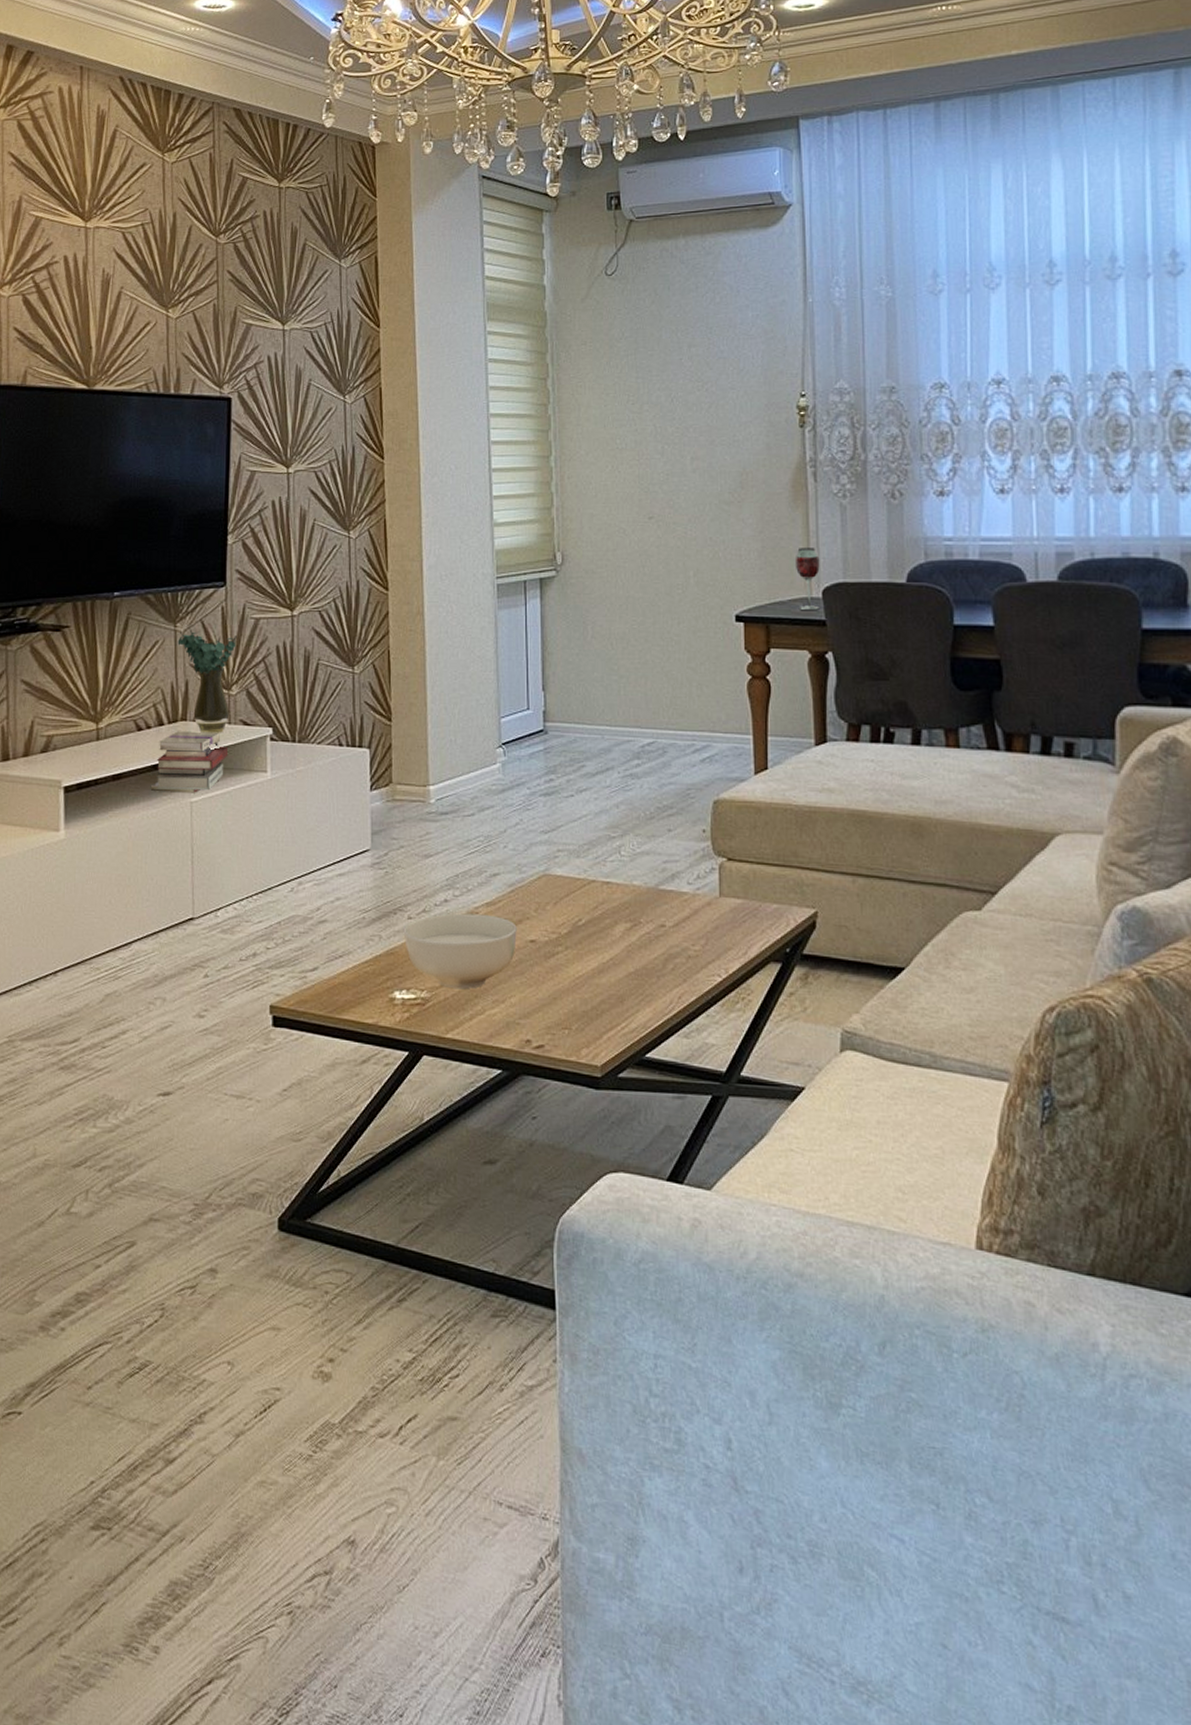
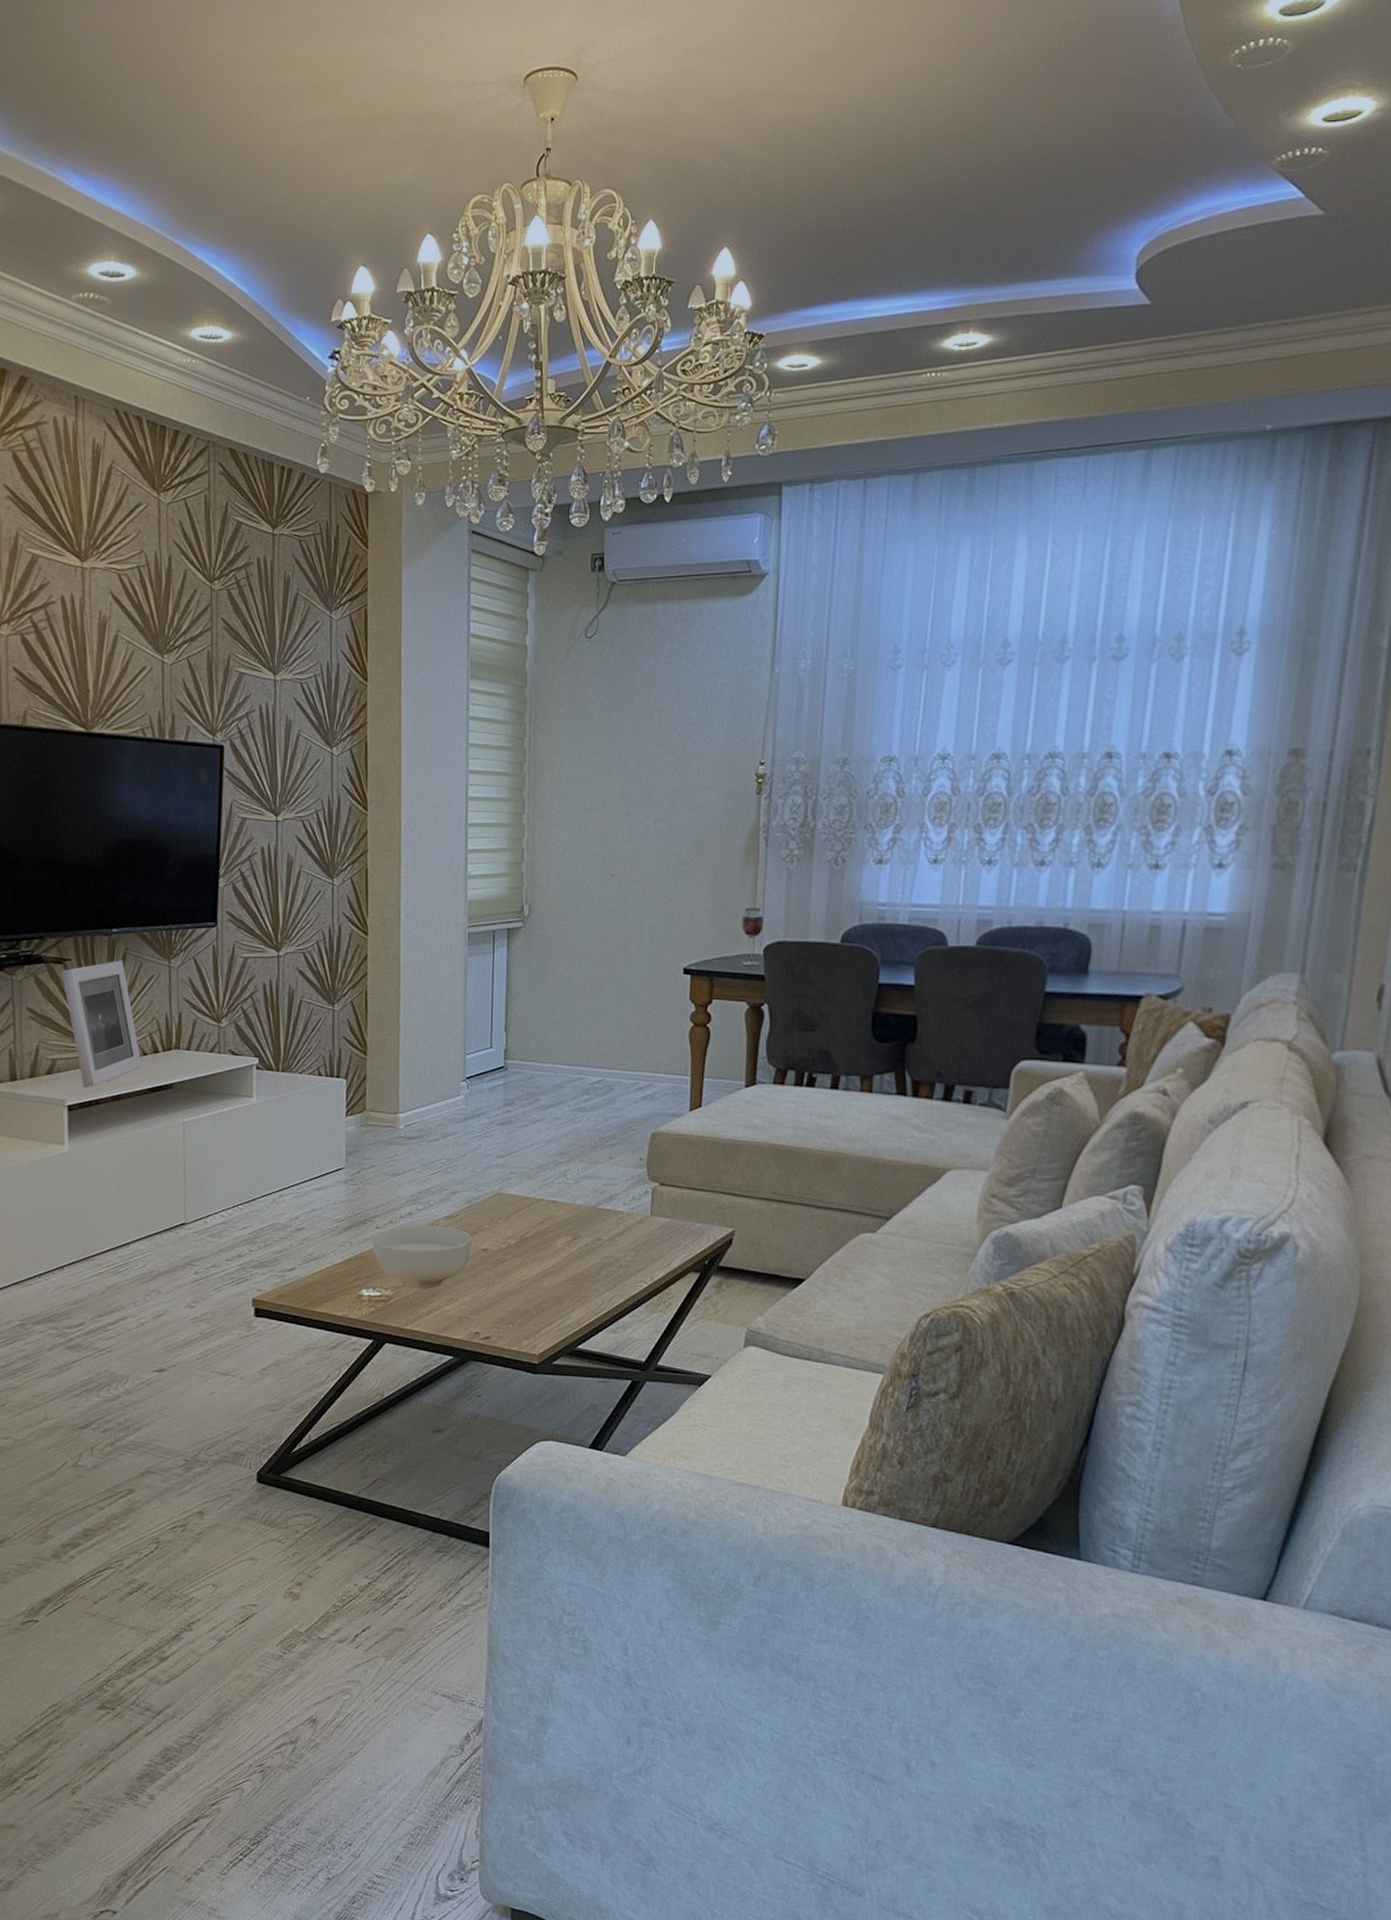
picture frame: none [59,625,145,767] -> present [62,960,142,1088]
books: present [151,731,227,793] -> none [147,1058,217,1114]
vase: present [177,629,237,733] -> none [171,965,226,1062]

